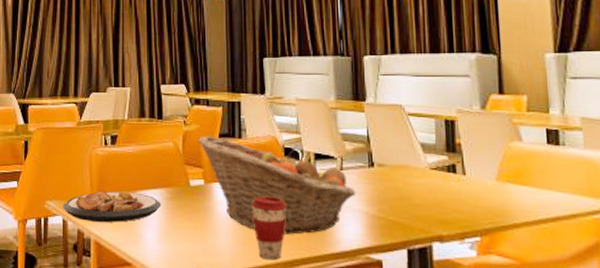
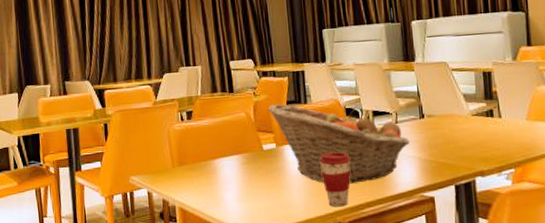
plate: present [63,190,162,222] -> none [146,160,239,191]

